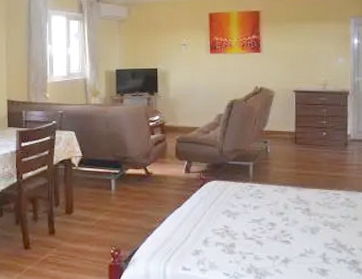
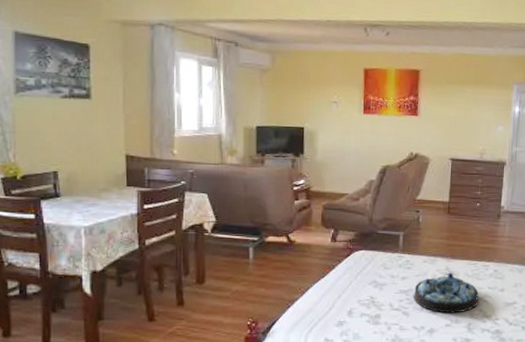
serving tray: none [266,202,333,243] -> present [413,273,479,314]

